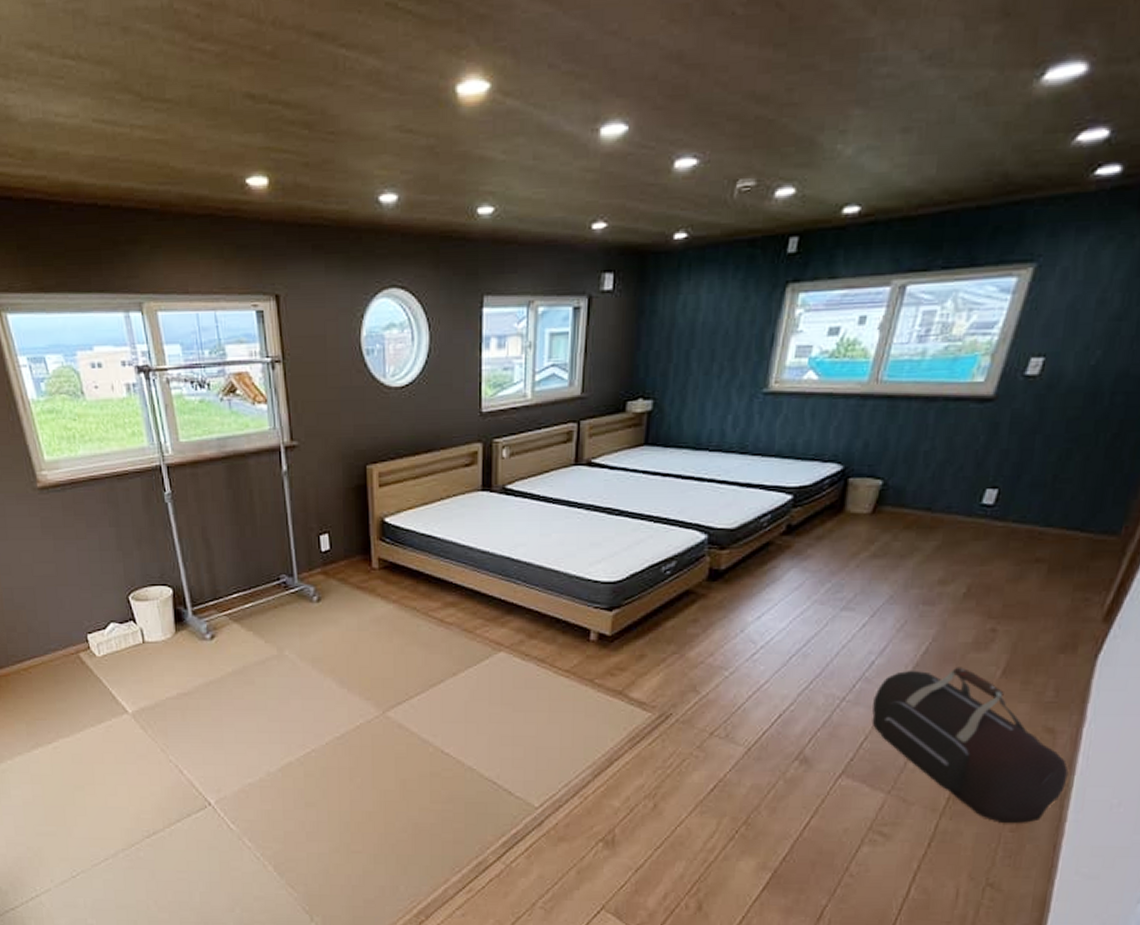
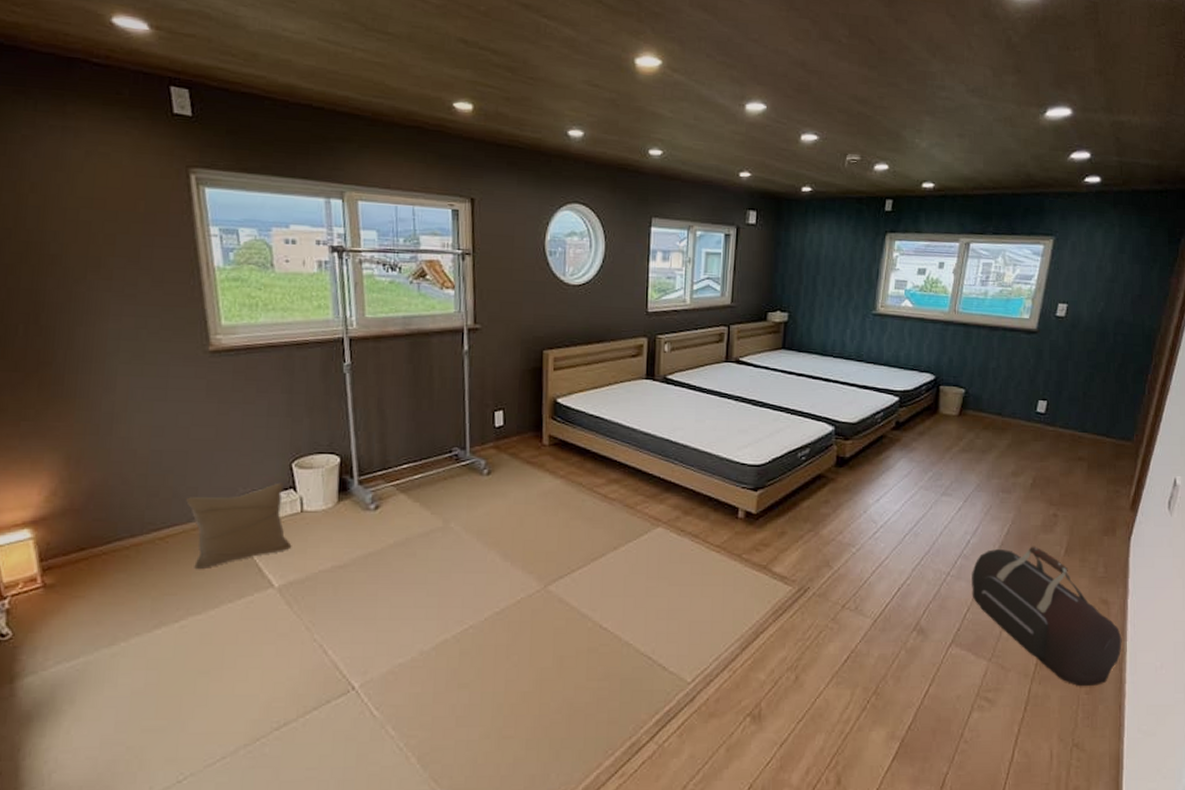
pillow: none [40,615,139,698] -> present [186,482,292,570]

